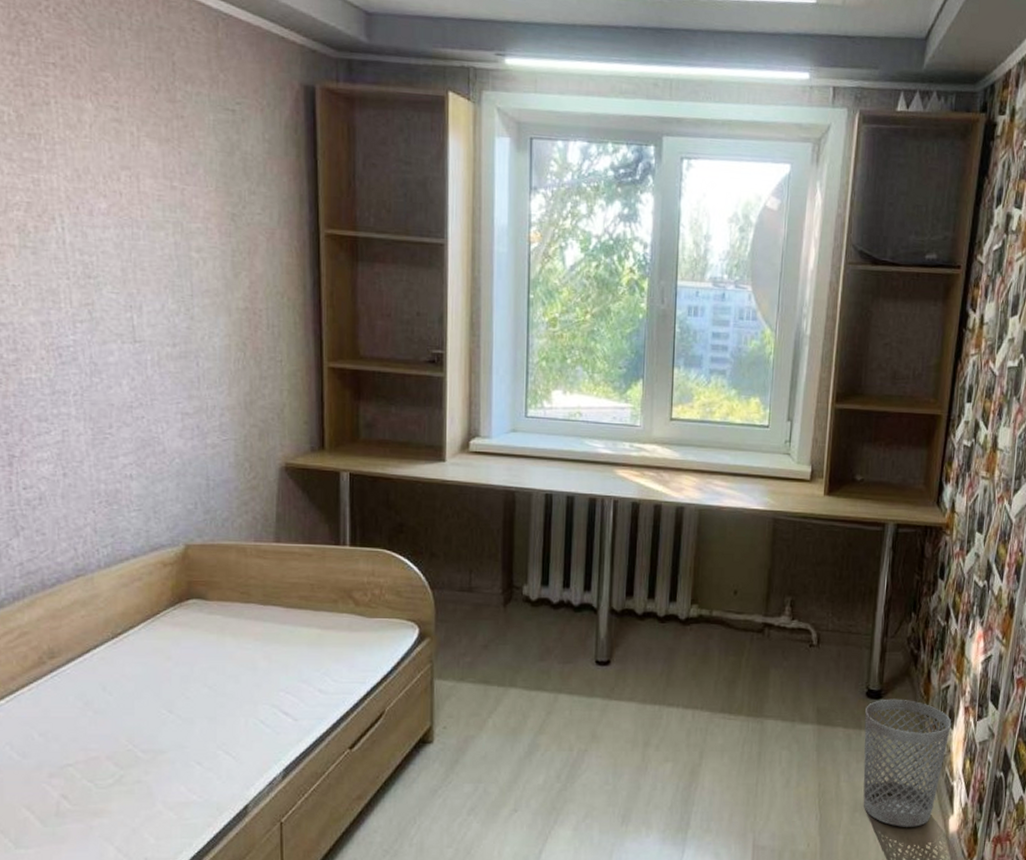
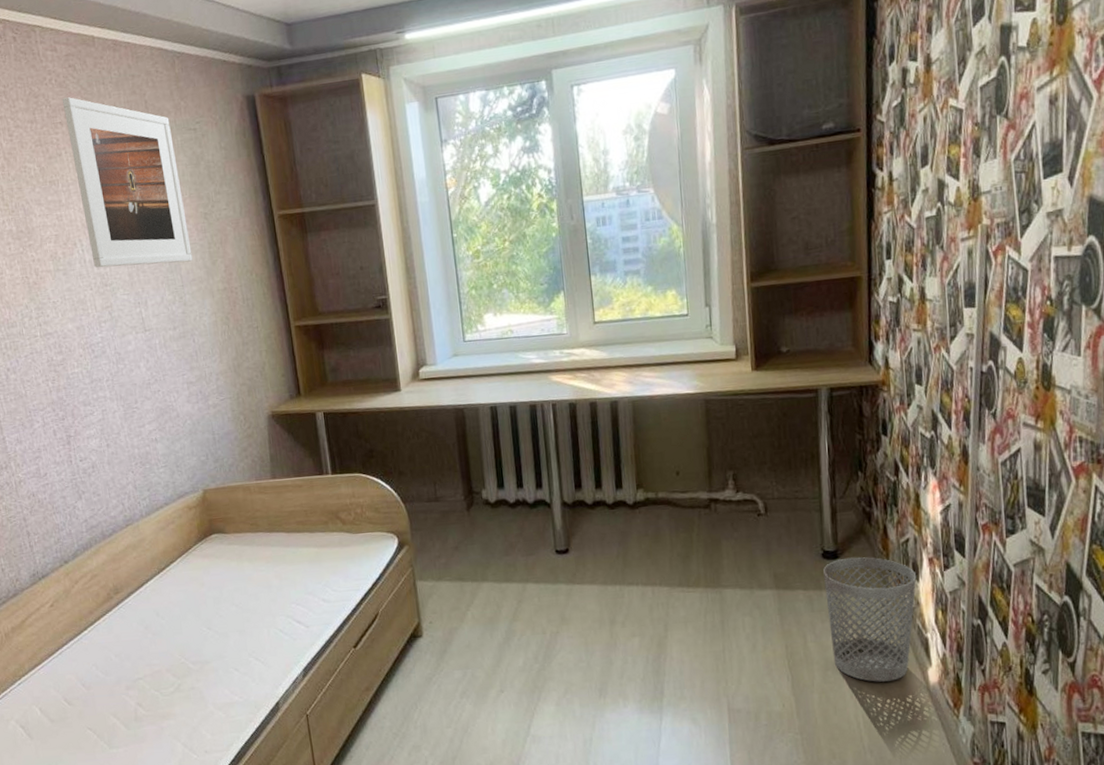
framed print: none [59,34,209,268] -> present [62,97,193,268]

